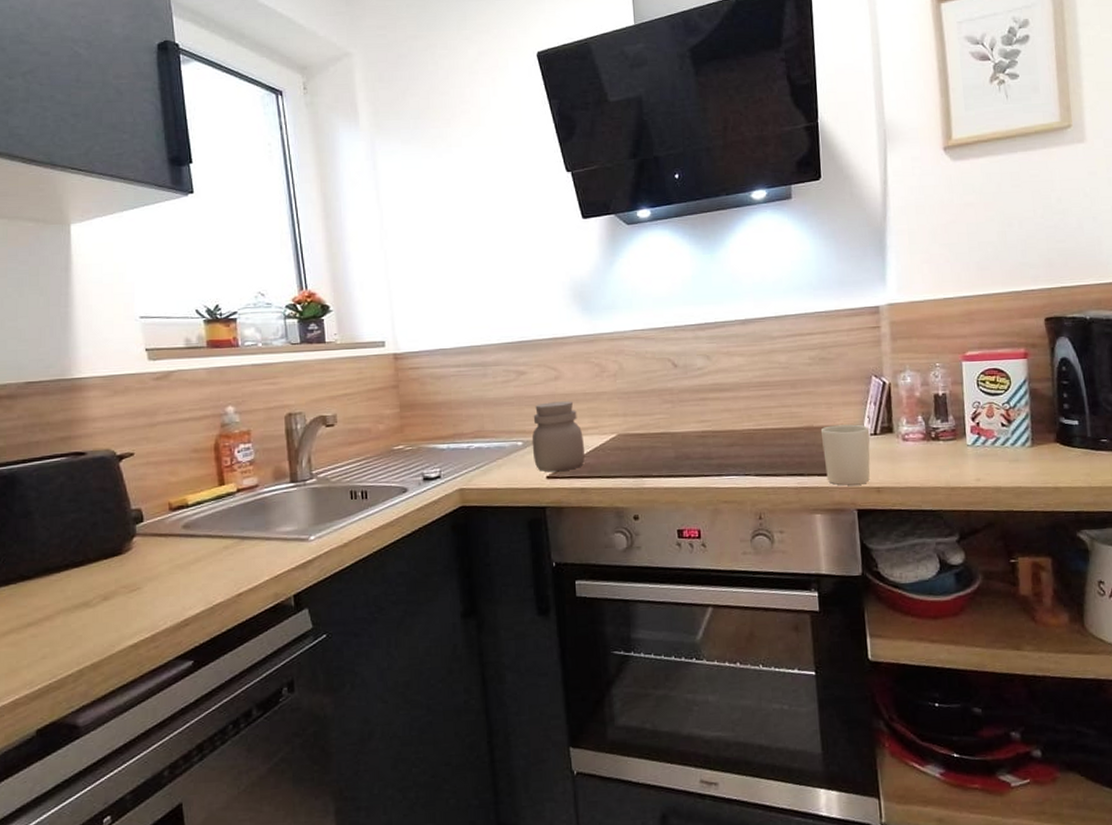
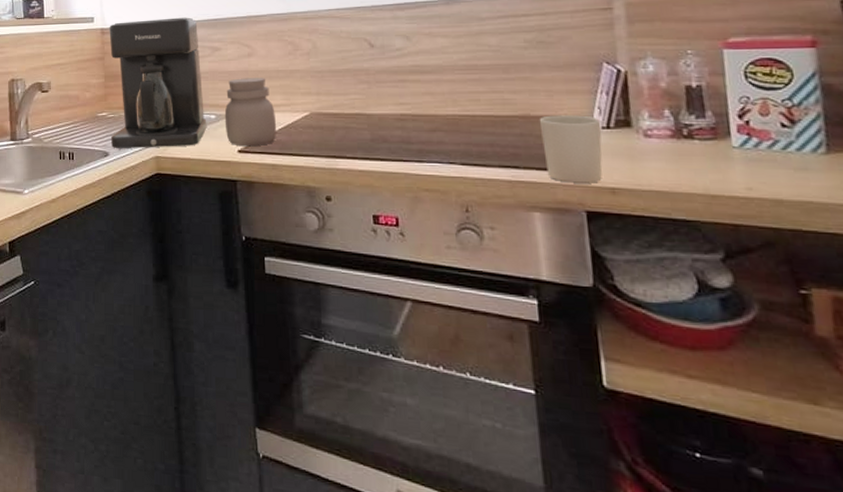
coffee maker: none [403,340,514,484] -> present [109,17,207,149]

